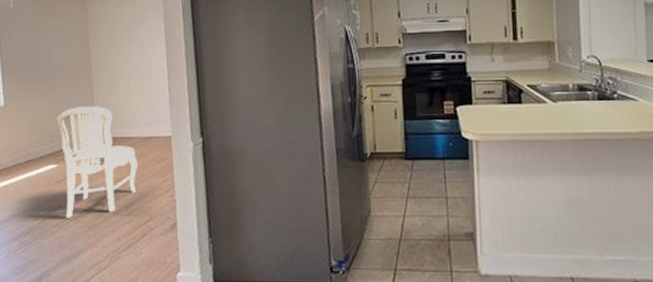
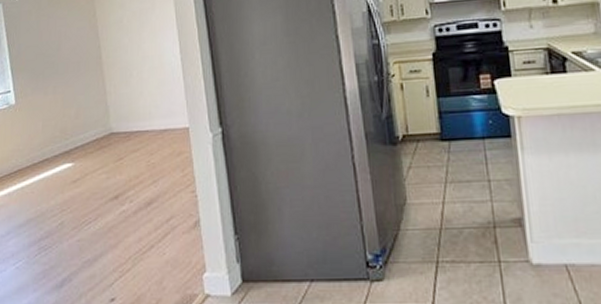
dining chair: present [56,106,138,218] -> none [69,99,155,219]

